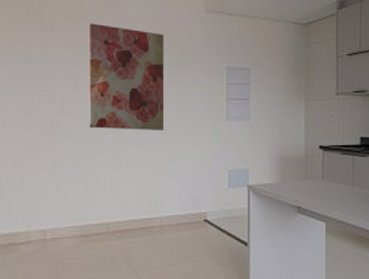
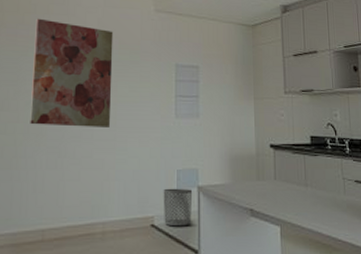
waste bin: none [215,187,243,222] -> present [163,188,193,227]

